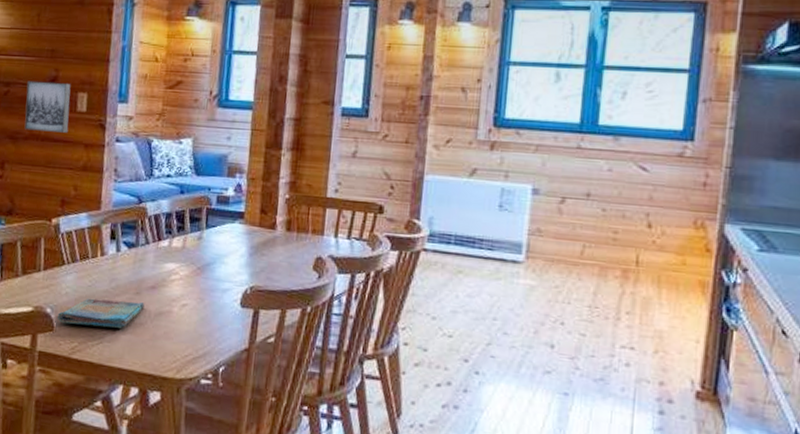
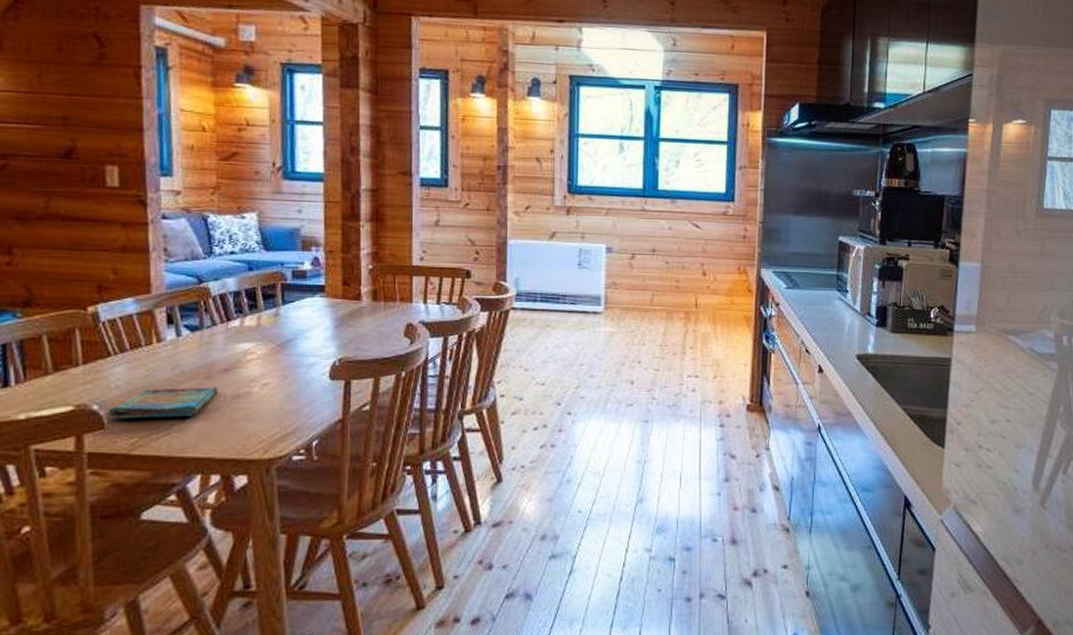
wall art: present [24,80,71,133] -> none [33,152,97,211]

